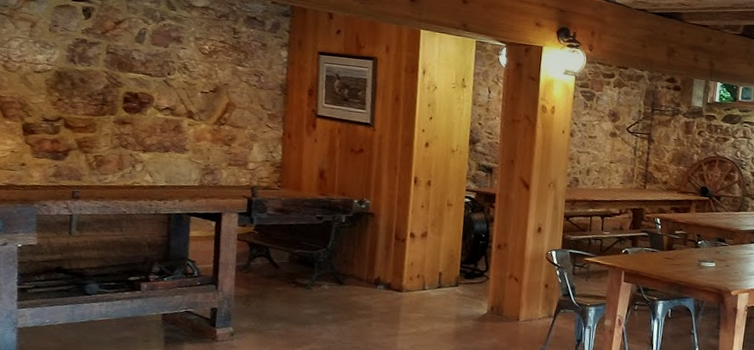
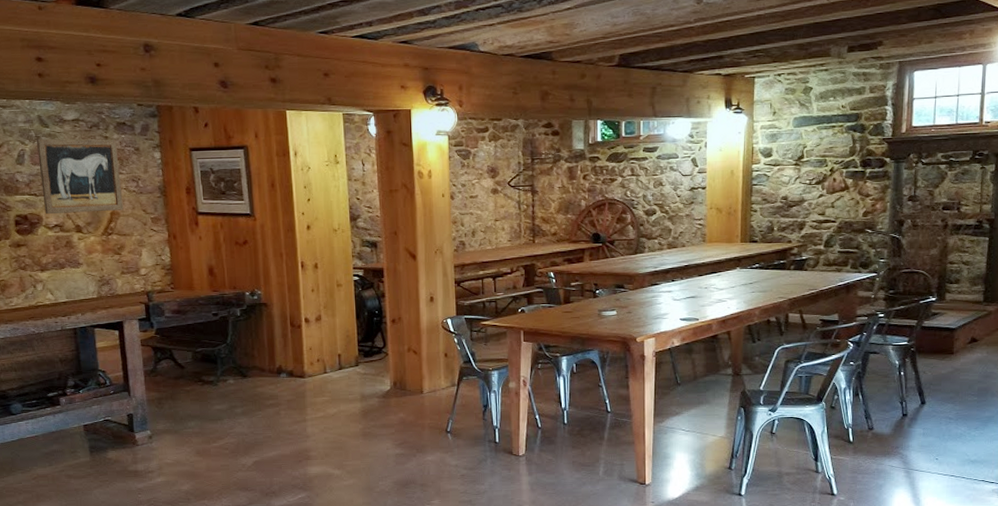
wall art: none [157,20,244,103] -> present [37,138,124,214]

